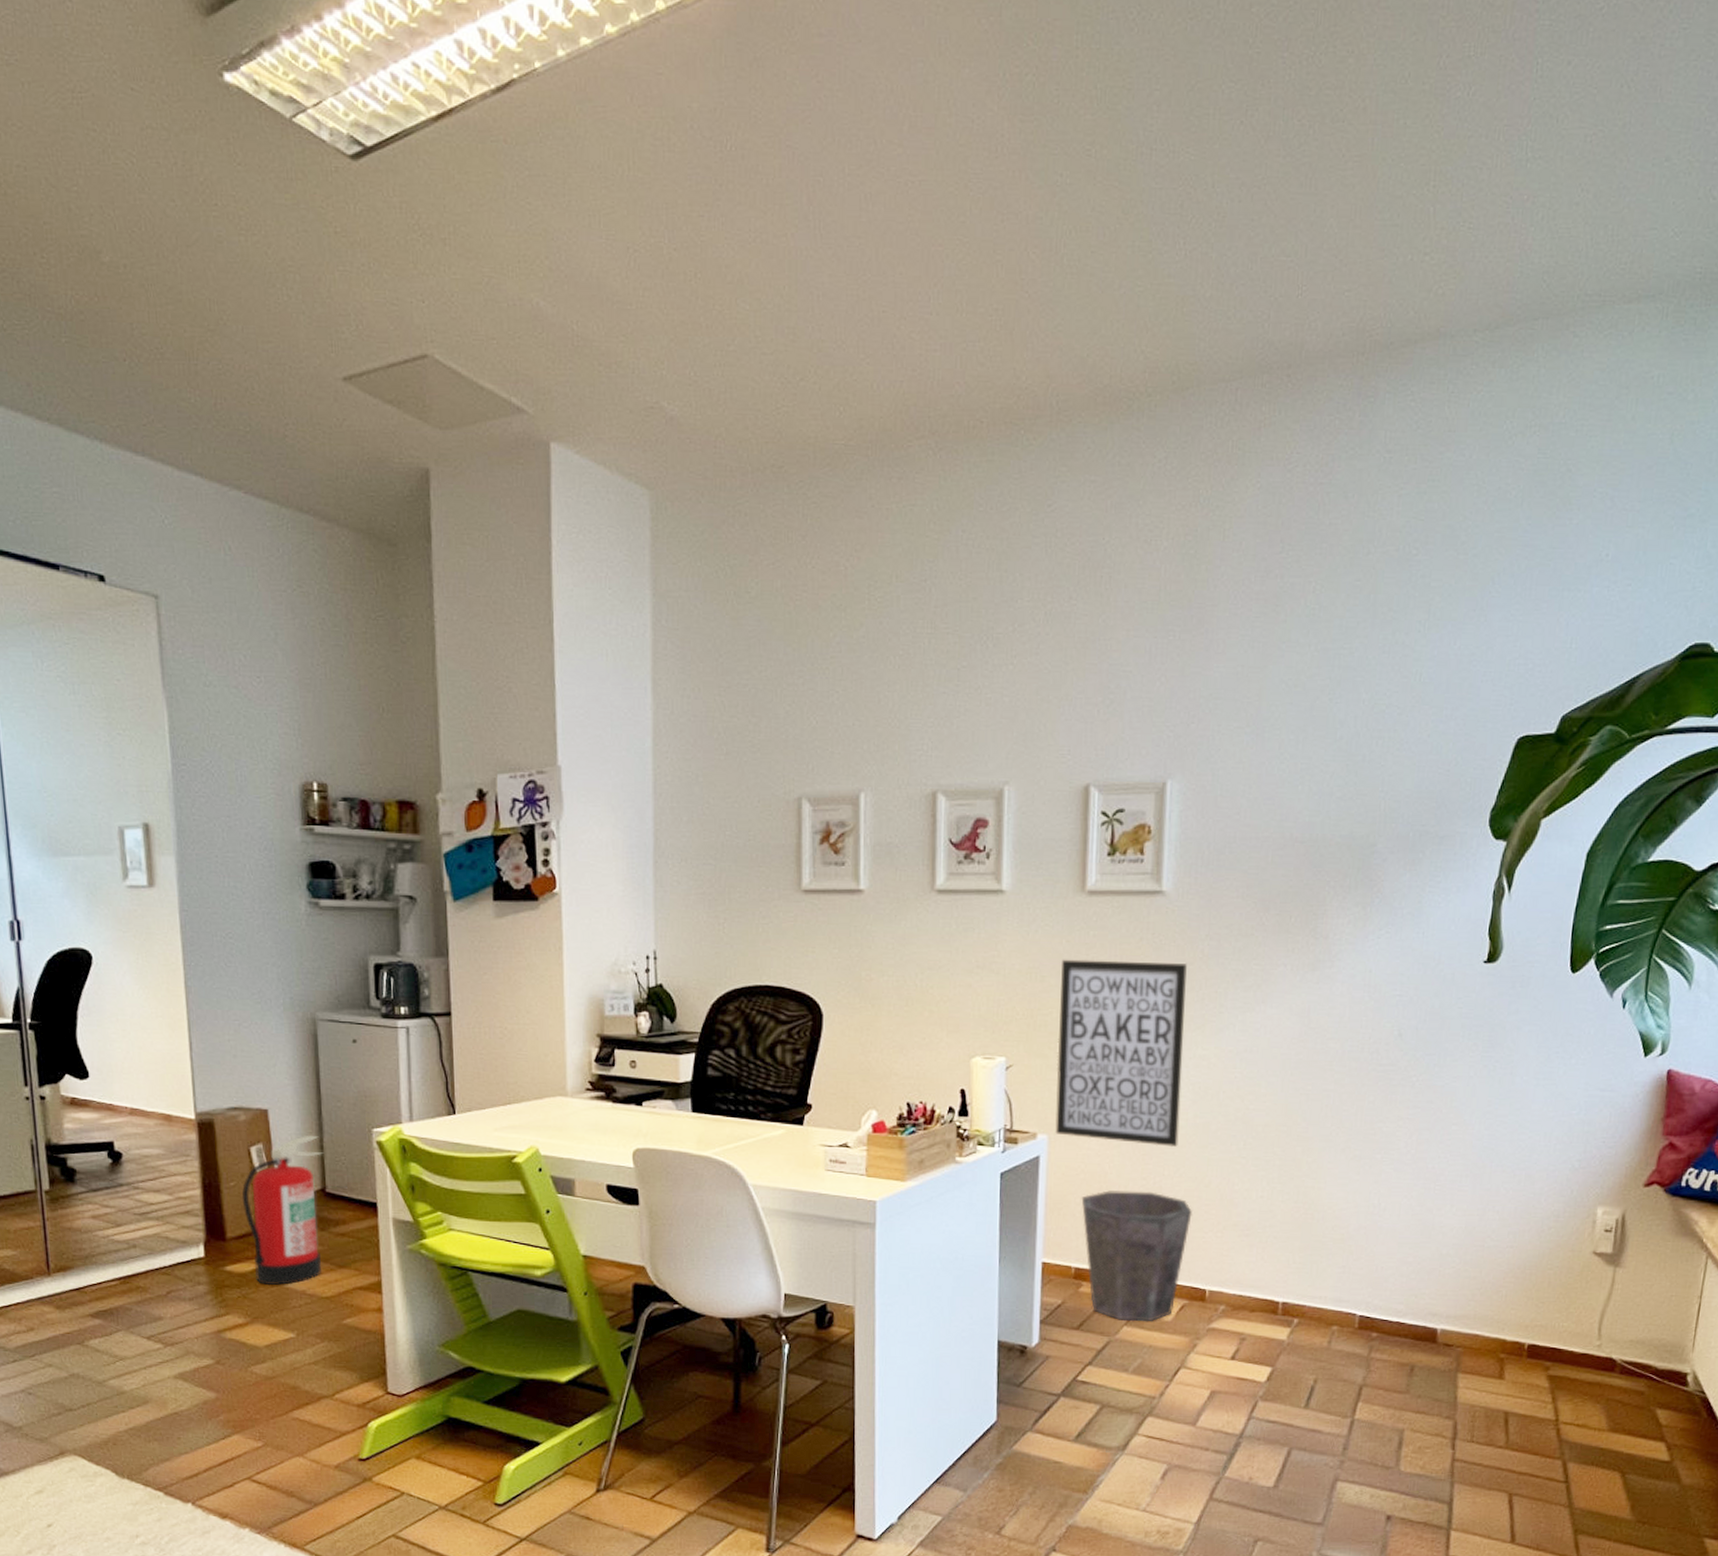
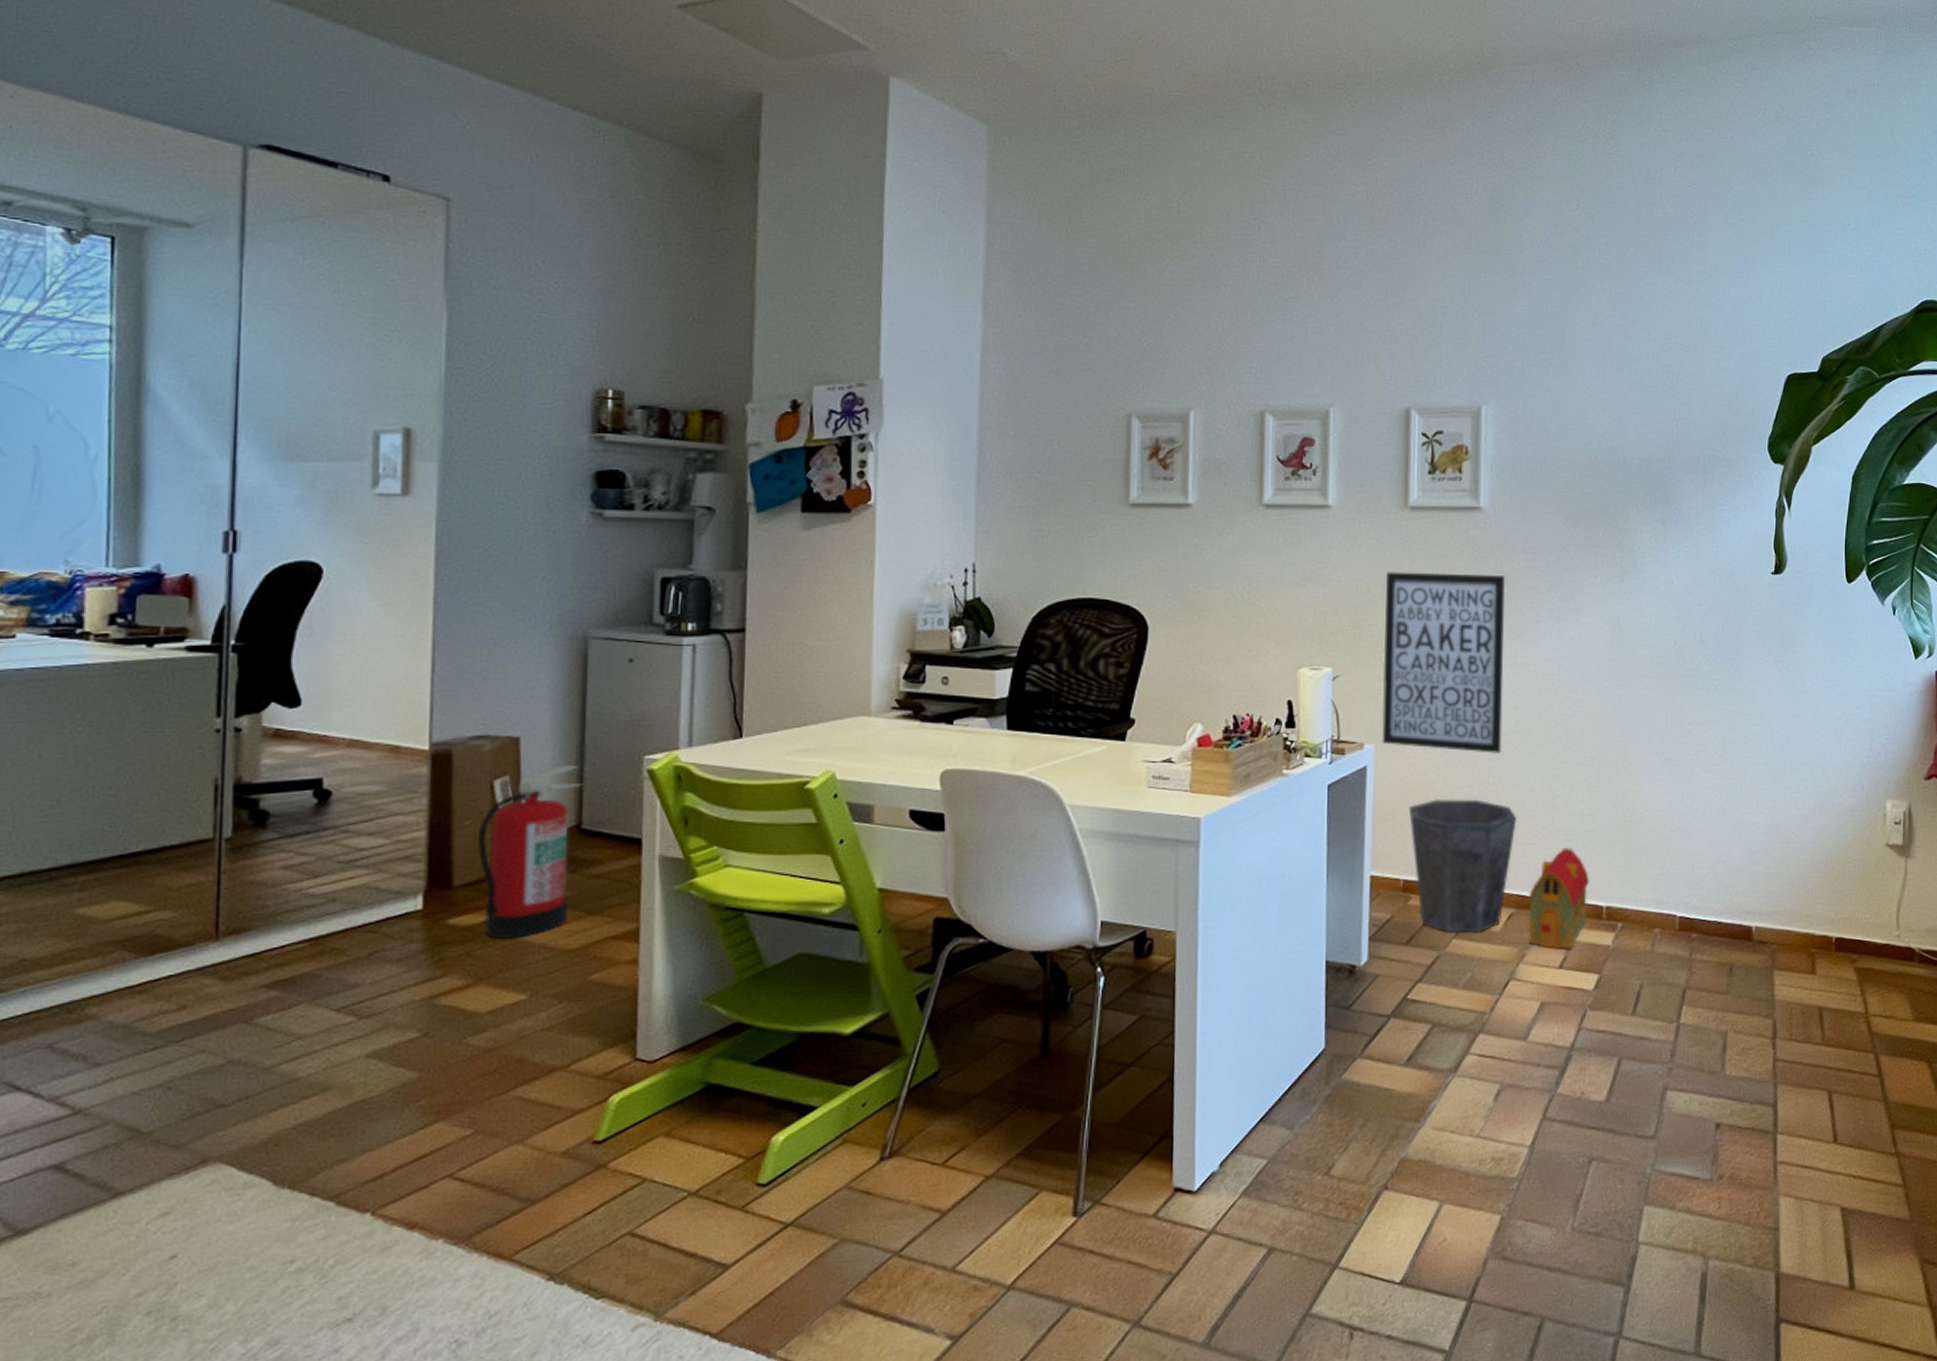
toy house: none [1200,1242,1267,1343] -> present [1528,847,1590,950]

